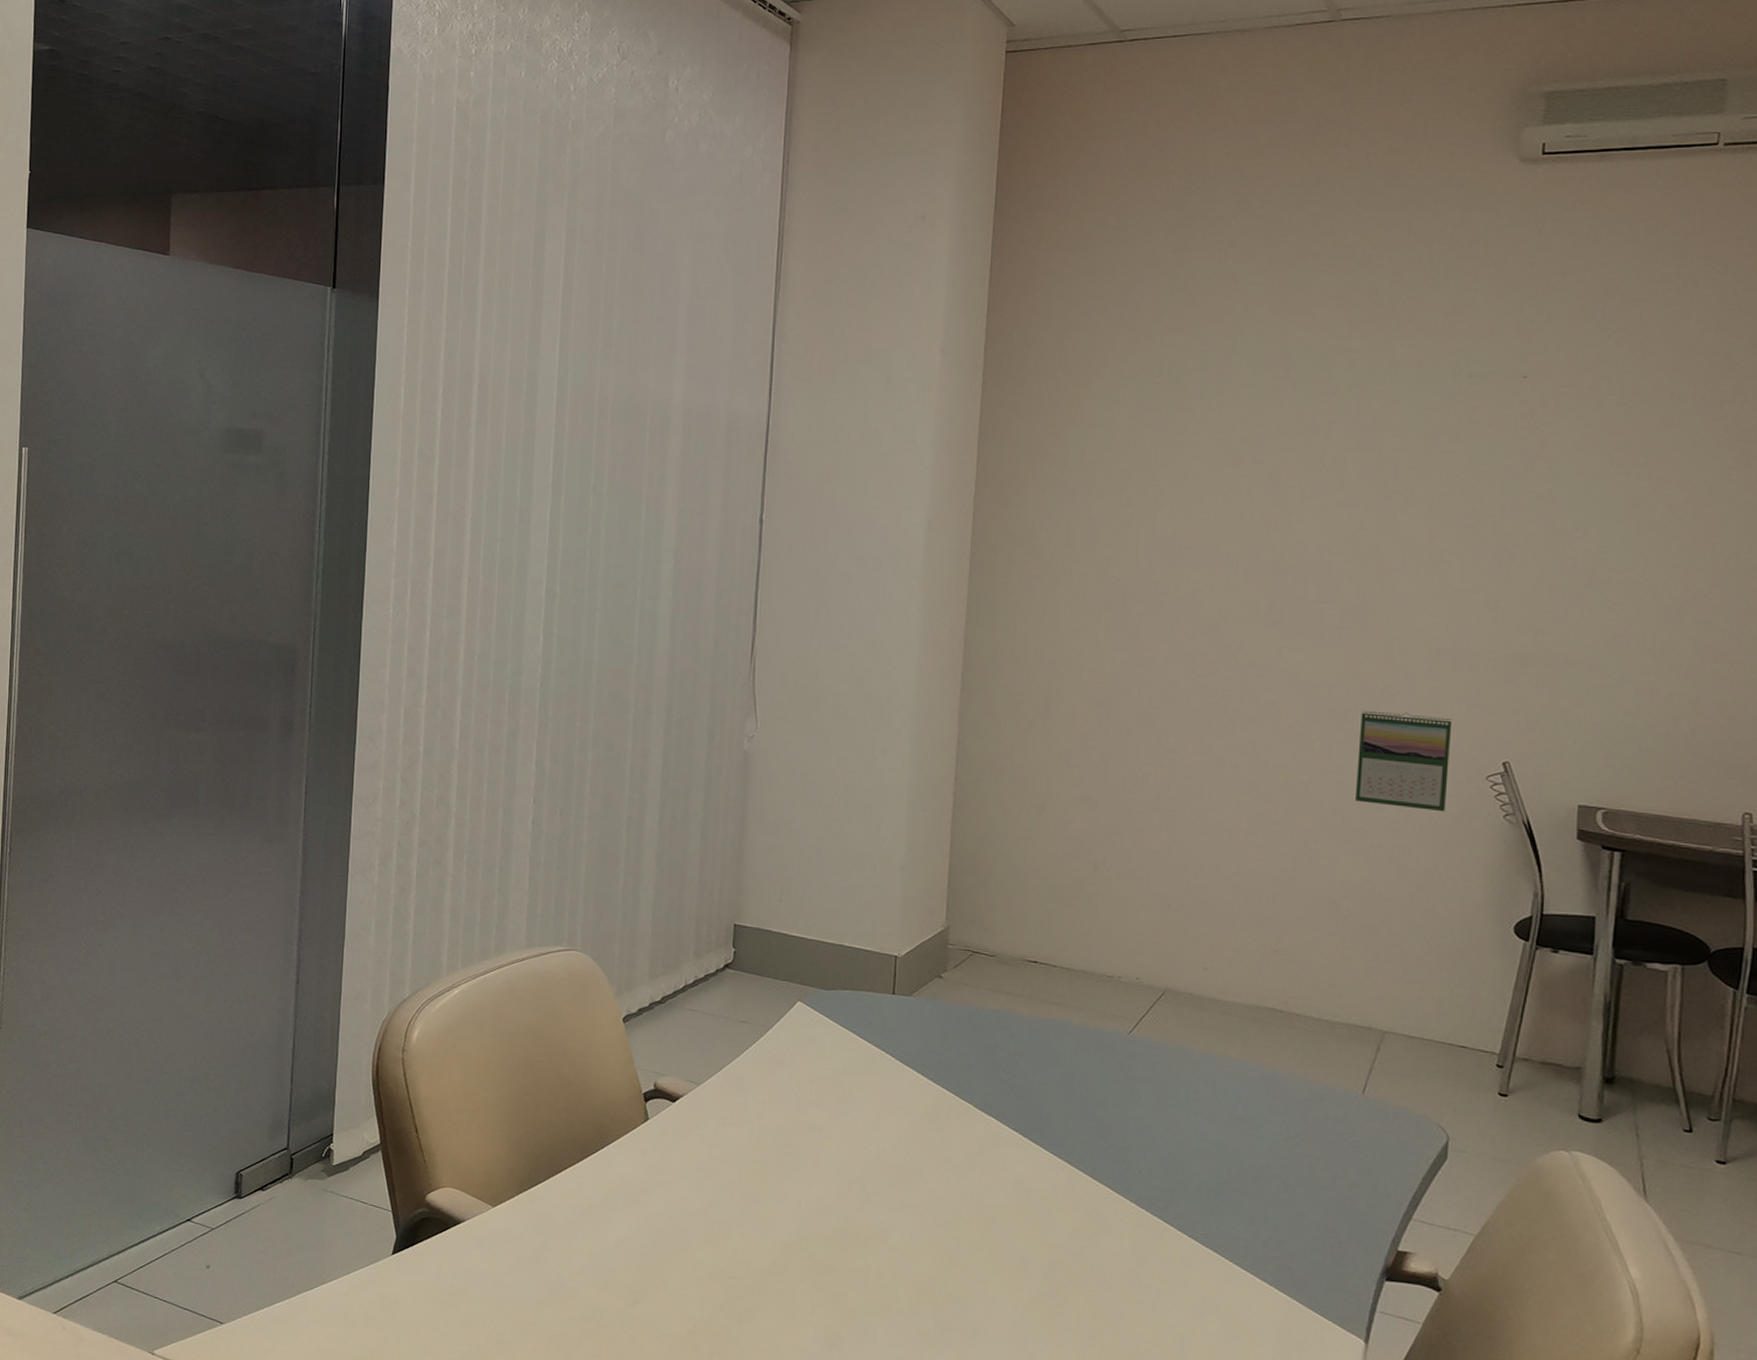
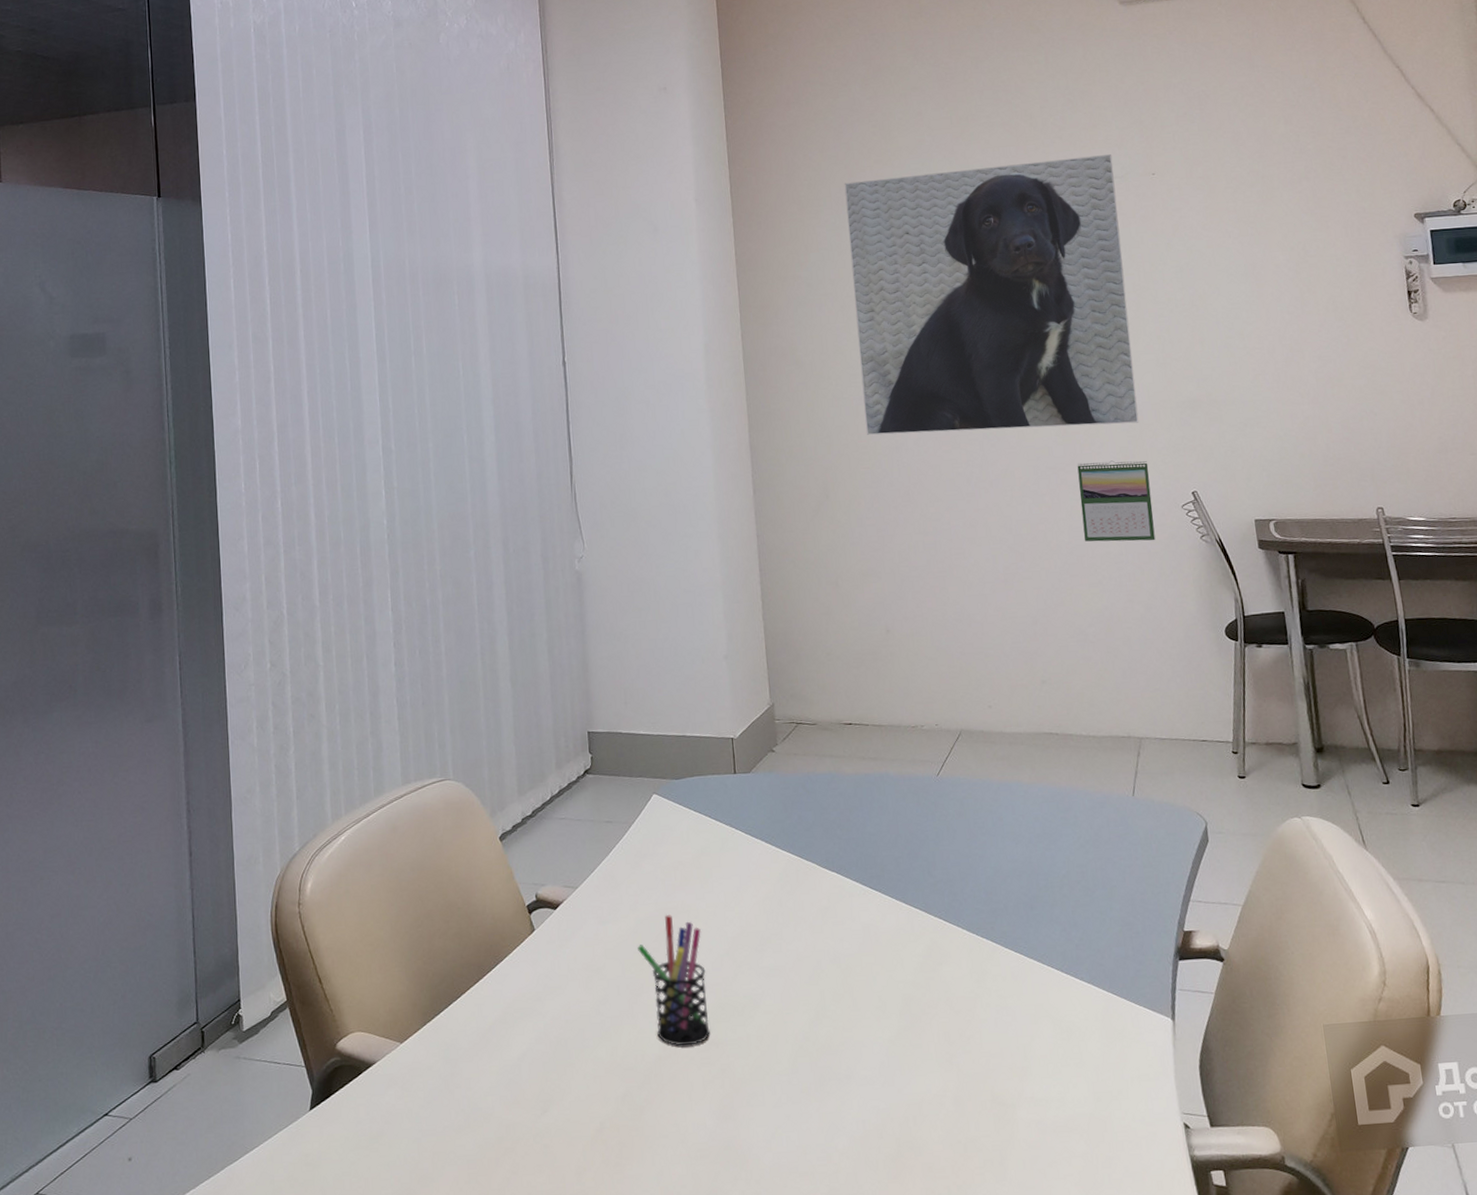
pen holder: none [758,1128,831,1267] -> present [637,914,710,1046]
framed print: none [1106,347,1475,673] -> present [844,154,1139,435]

